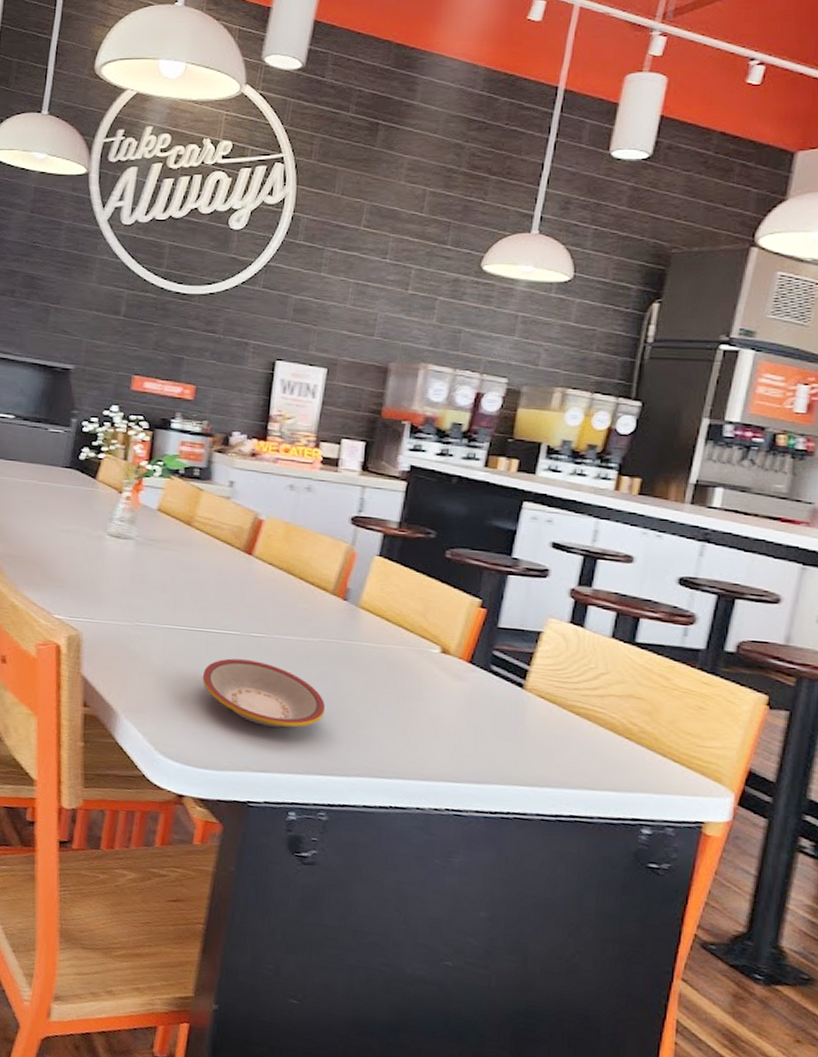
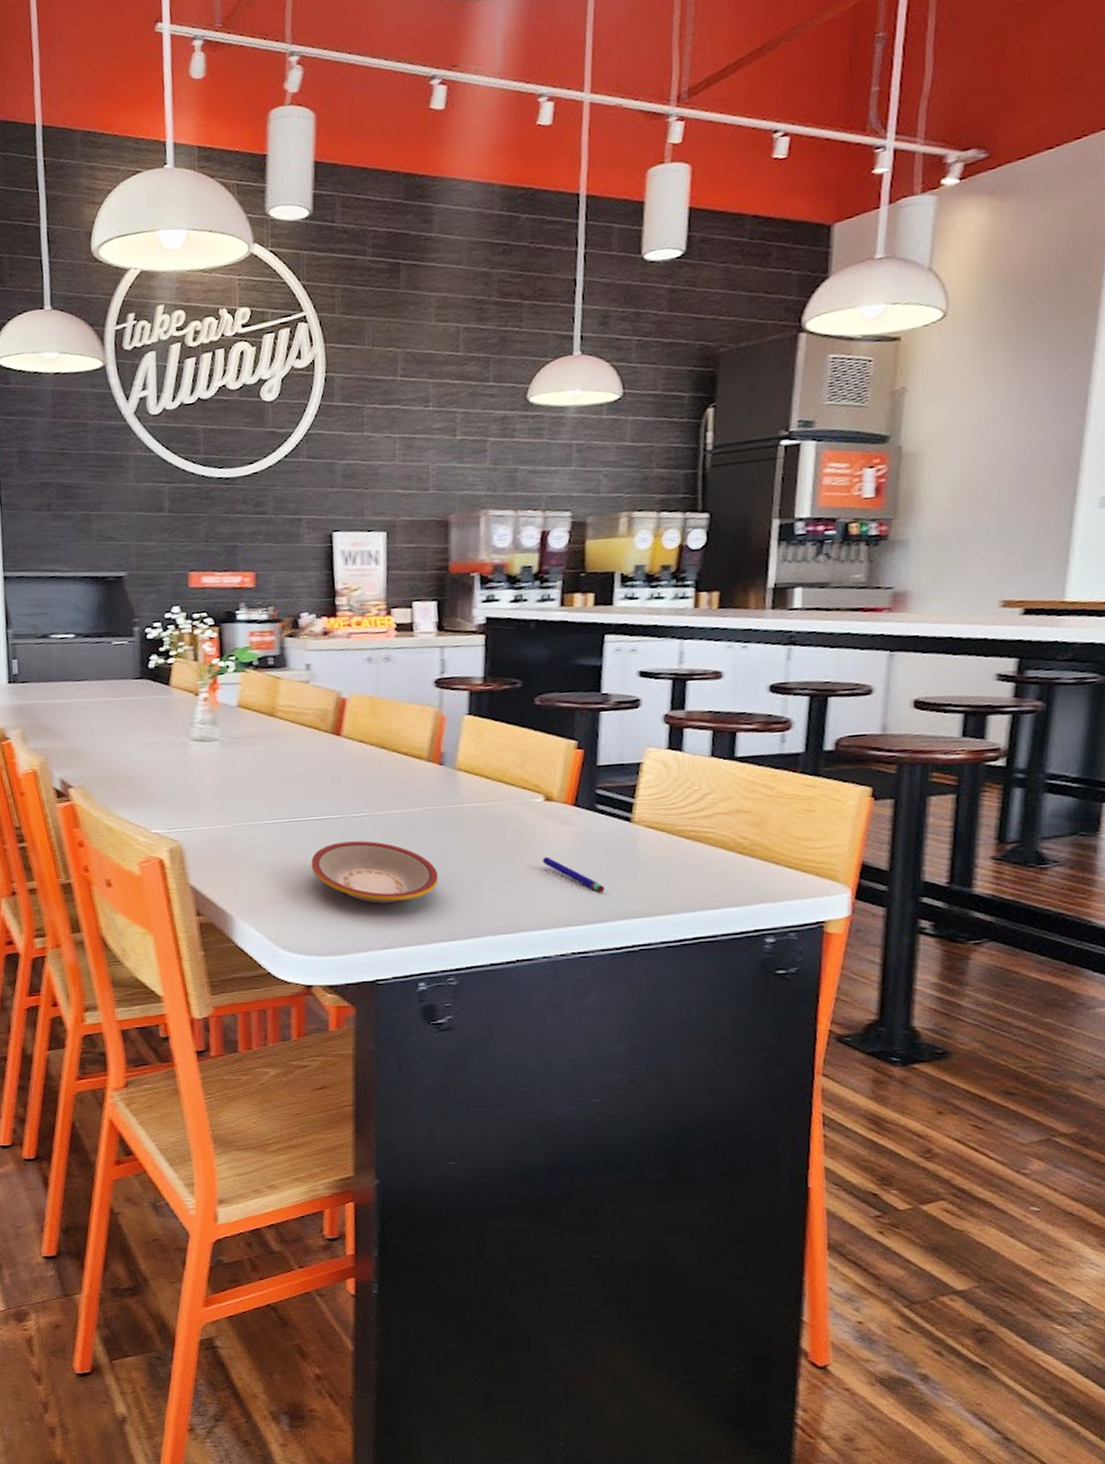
pen: none [430,708,488,754] -> present [542,856,605,893]

